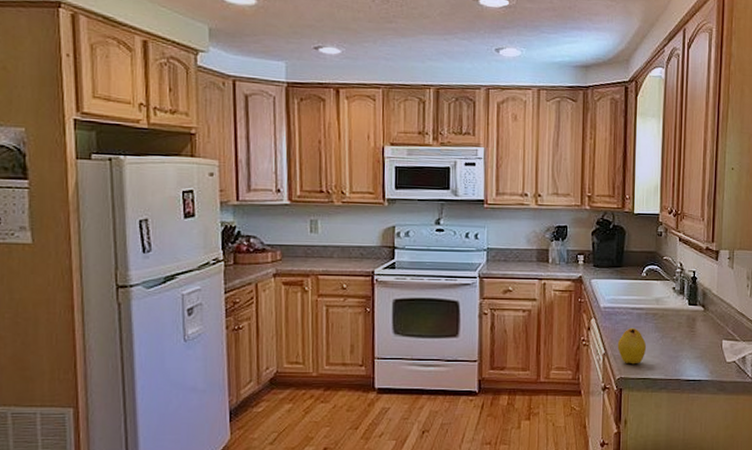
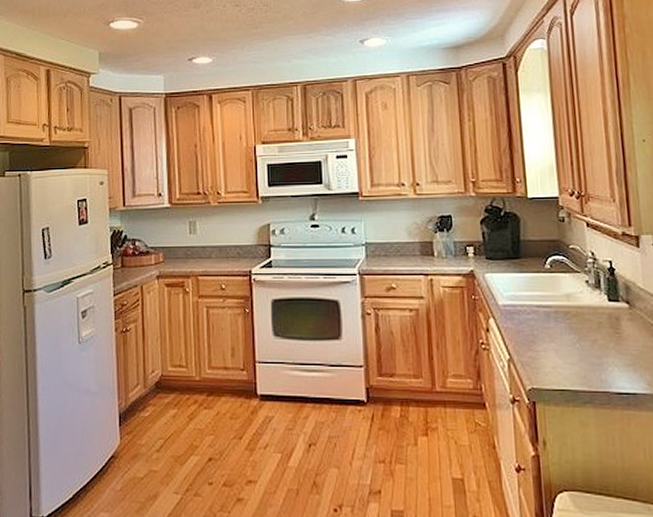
fruit: present [617,327,647,365] -> none [524,328,561,373]

